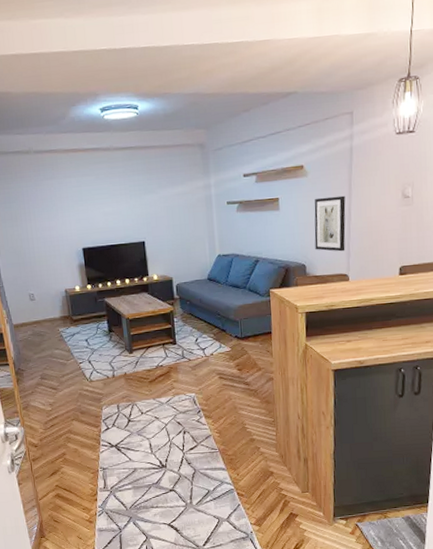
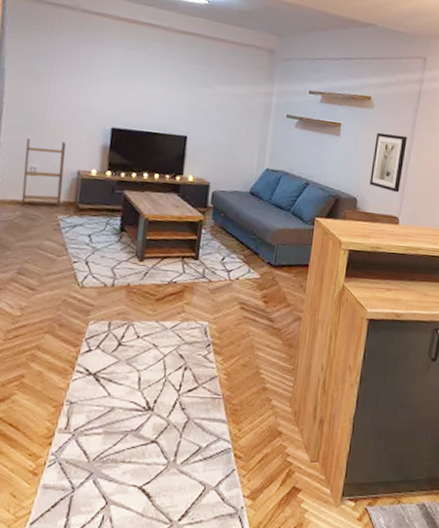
shelving unit: none [21,268,60,326] -> present [21,138,66,207]

